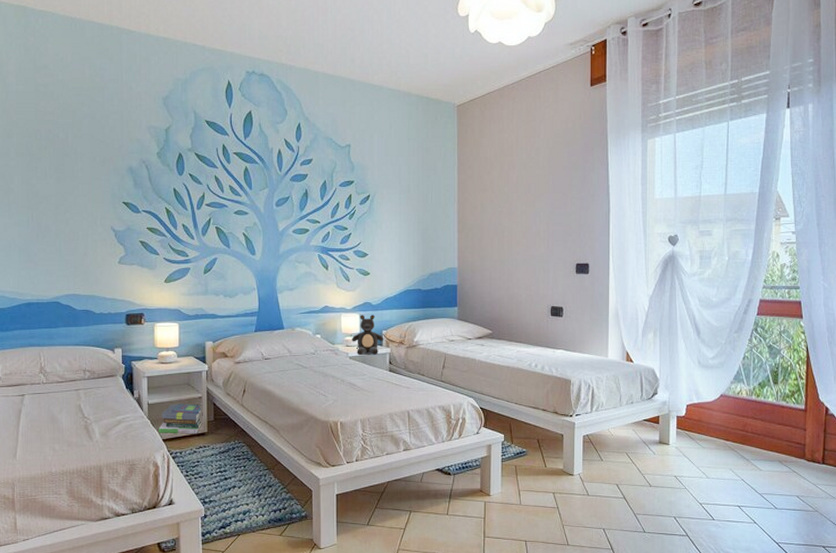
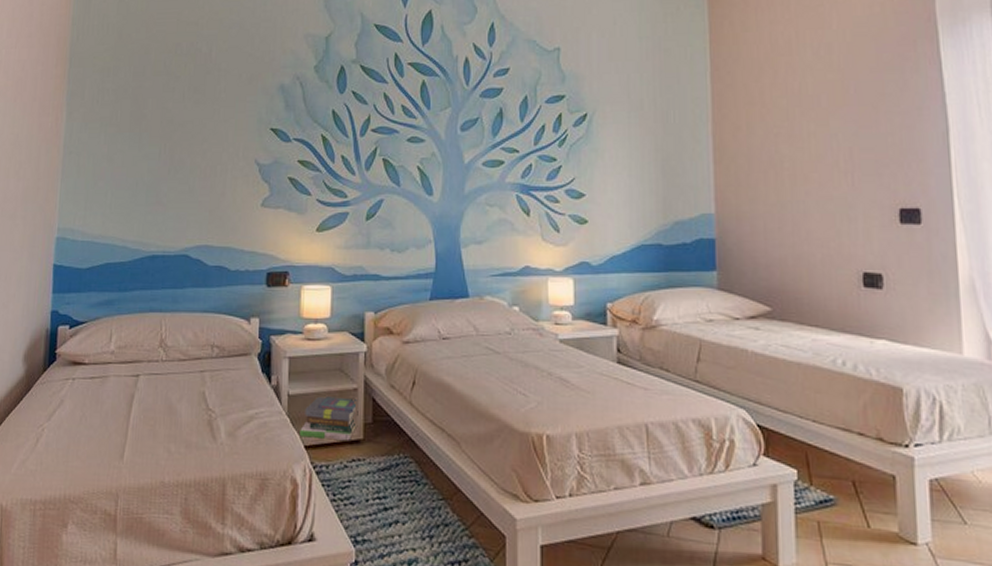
teddy bear: present [351,315,384,356] -> none [561,279,609,339]

